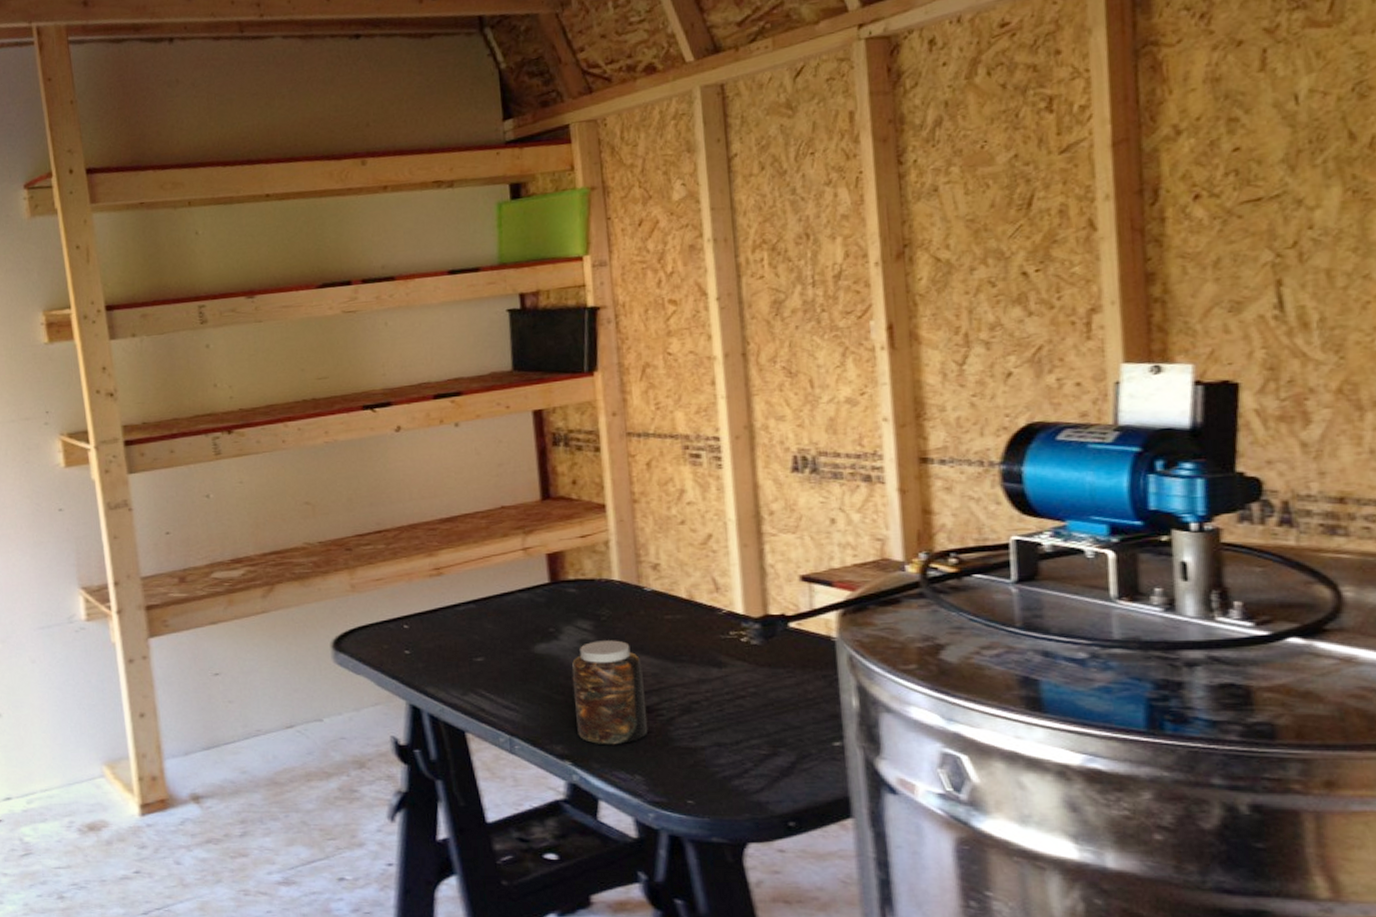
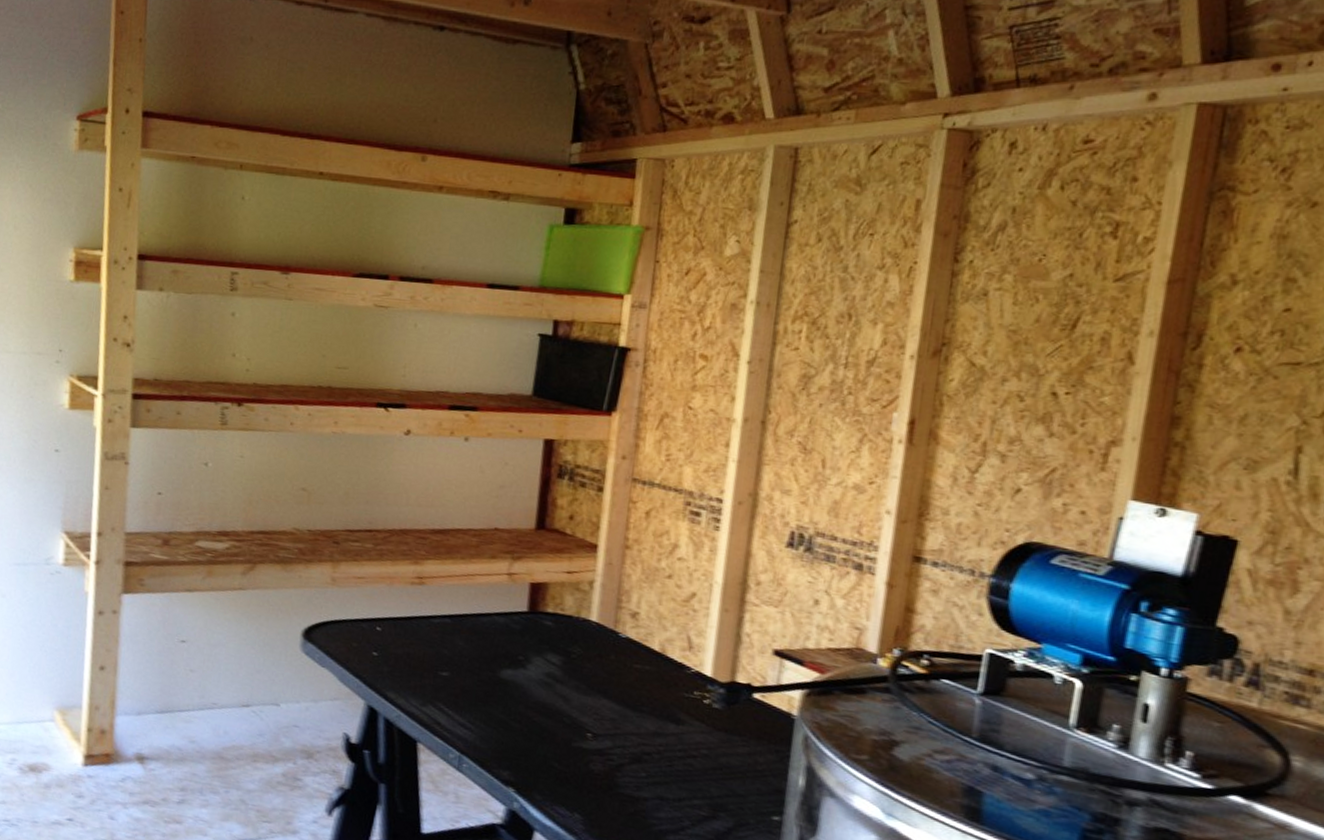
jar: present [571,640,648,744] -> none [526,676,602,782]

